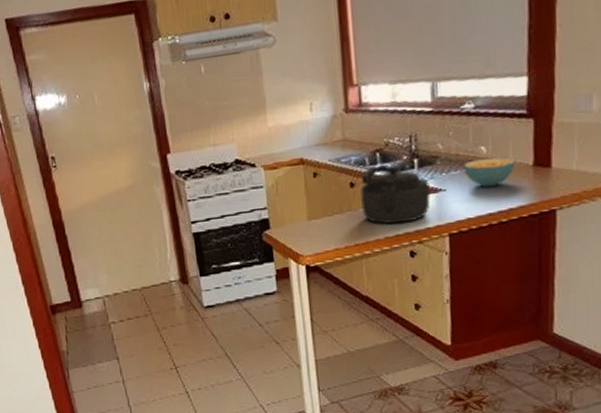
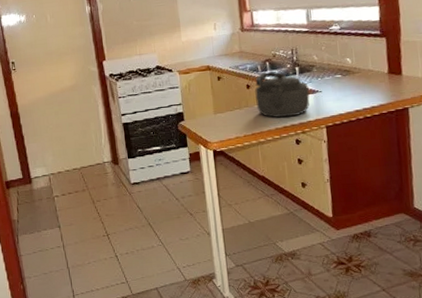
cereal bowl: present [464,157,516,188] -> none [334,67,374,90]

